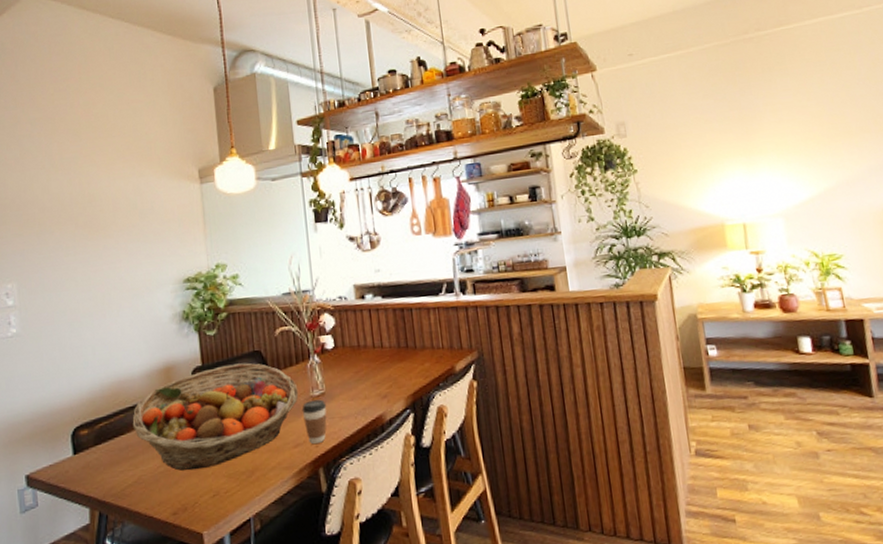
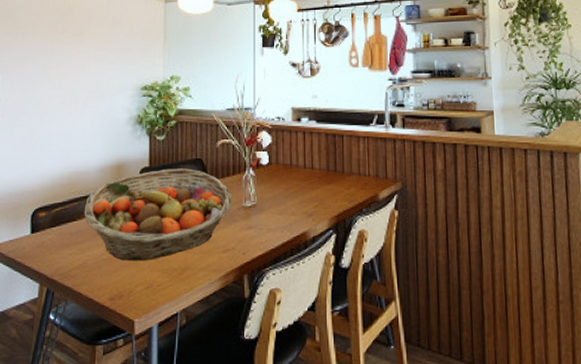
coffee cup: present [301,399,327,445] -> none [234,210,257,252]

